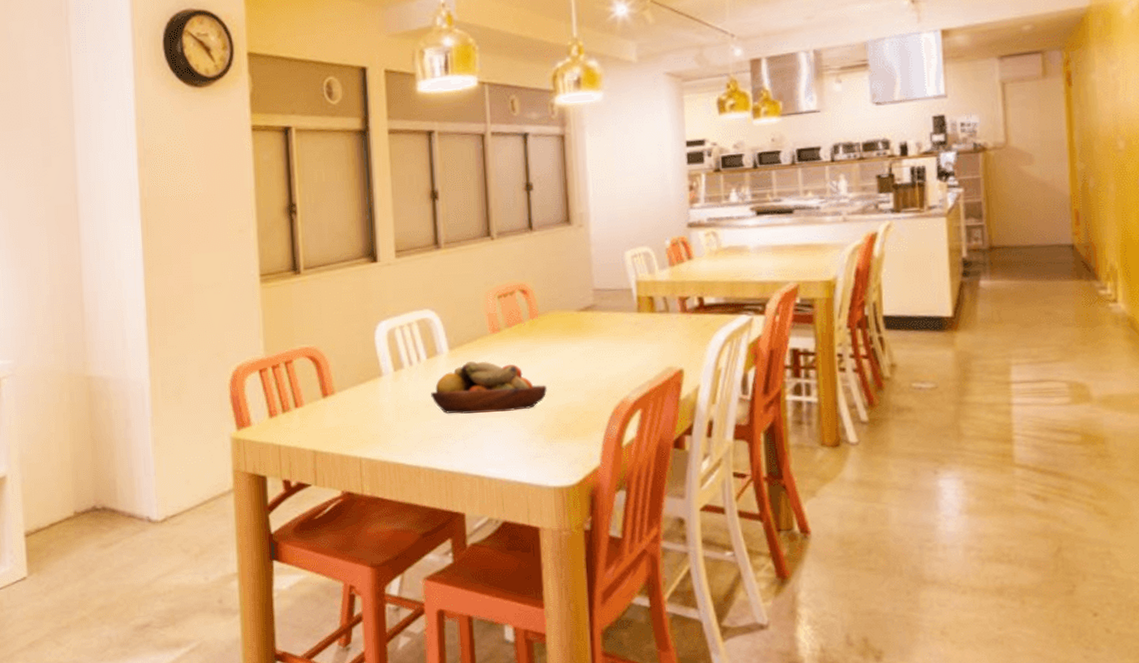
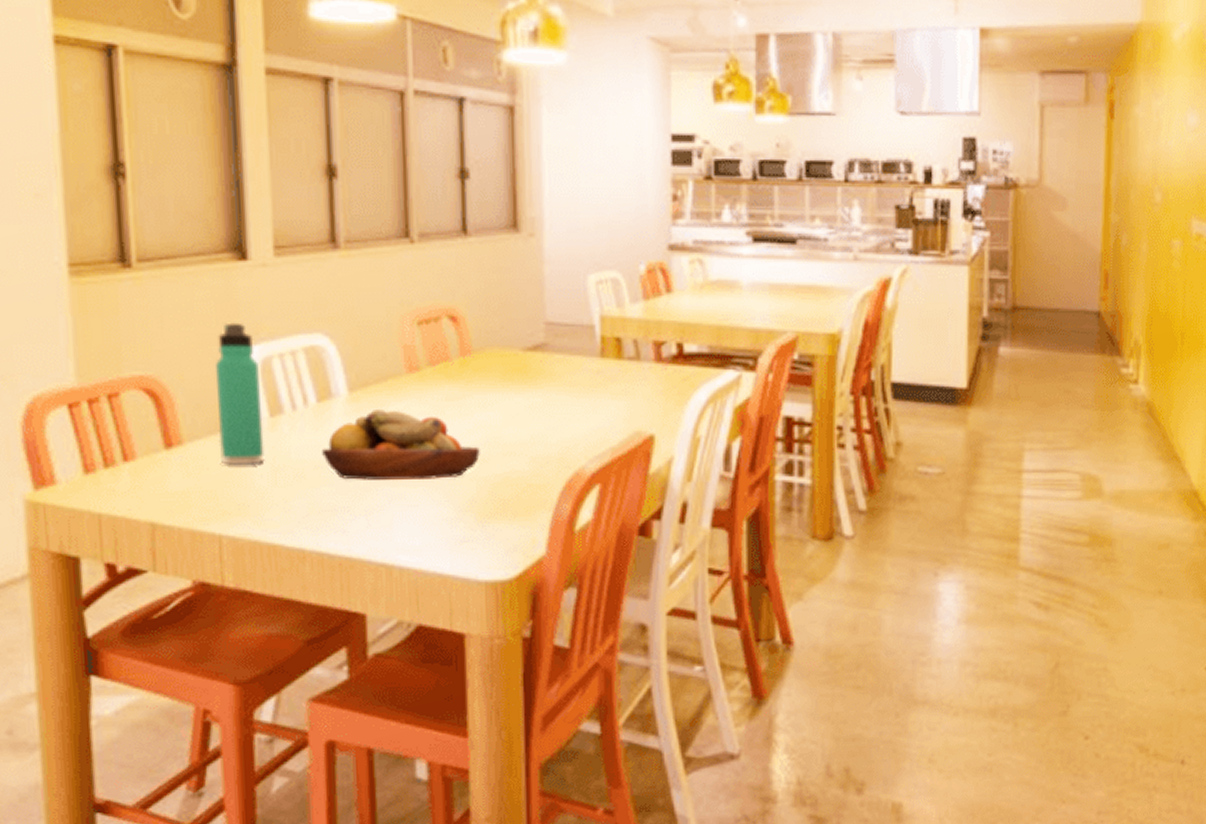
thermos bottle: none [356,306,391,407] -> present [214,322,265,465]

